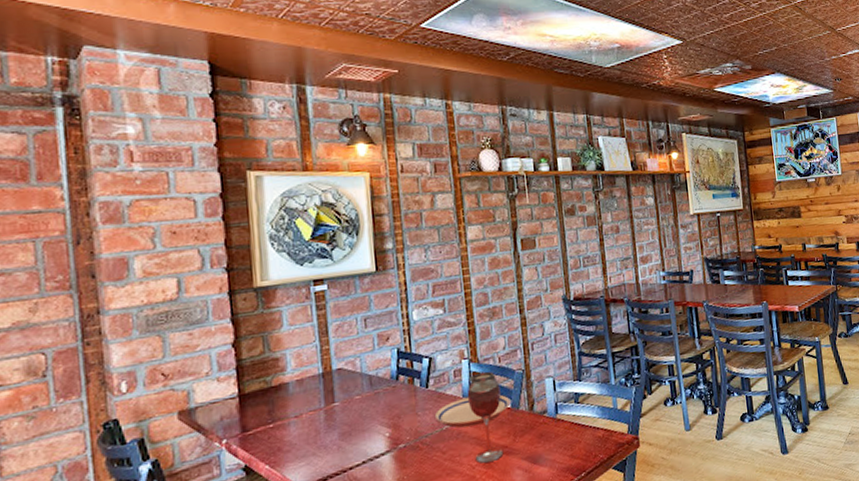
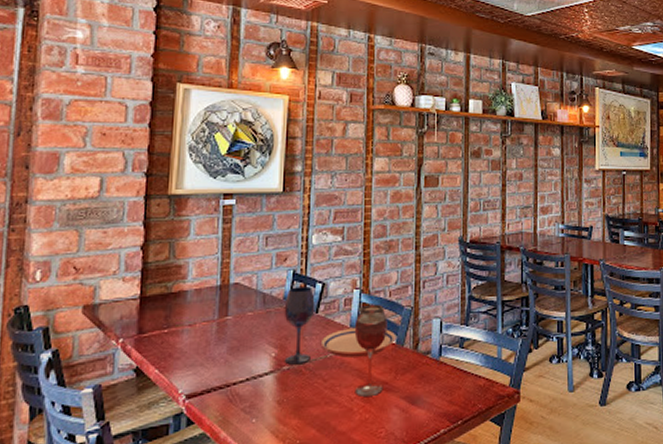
wineglass: none [392,362,426,442] -> present [284,286,315,365]

